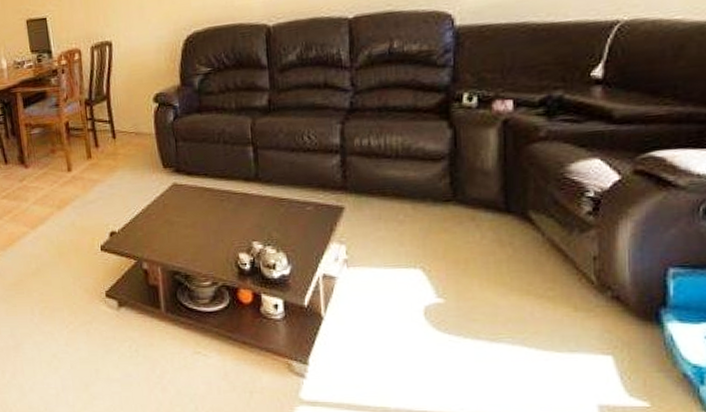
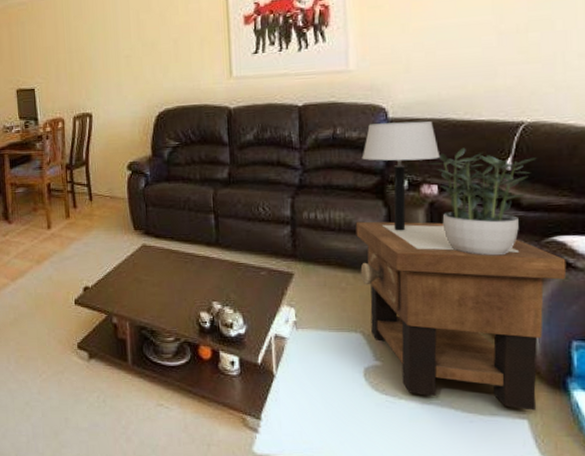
side table: none [415,142,665,346] -> present [355,221,567,411]
table lamp: none [423,26,515,155] -> present [362,120,439,231]
potted plant: none [499,55,635,177] -> present [425,147,538,256]

